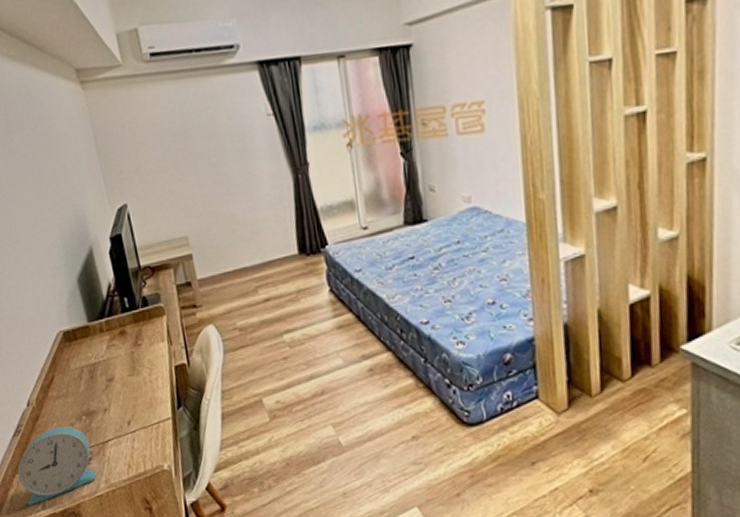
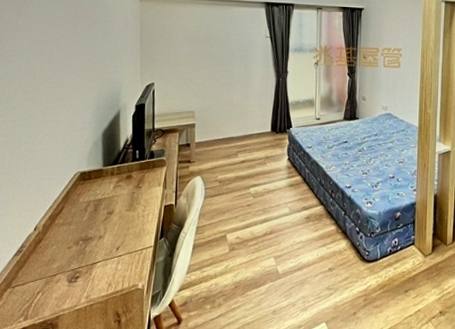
alarm clock: present [17,427,97,505] -> none [9,249,80,317]

